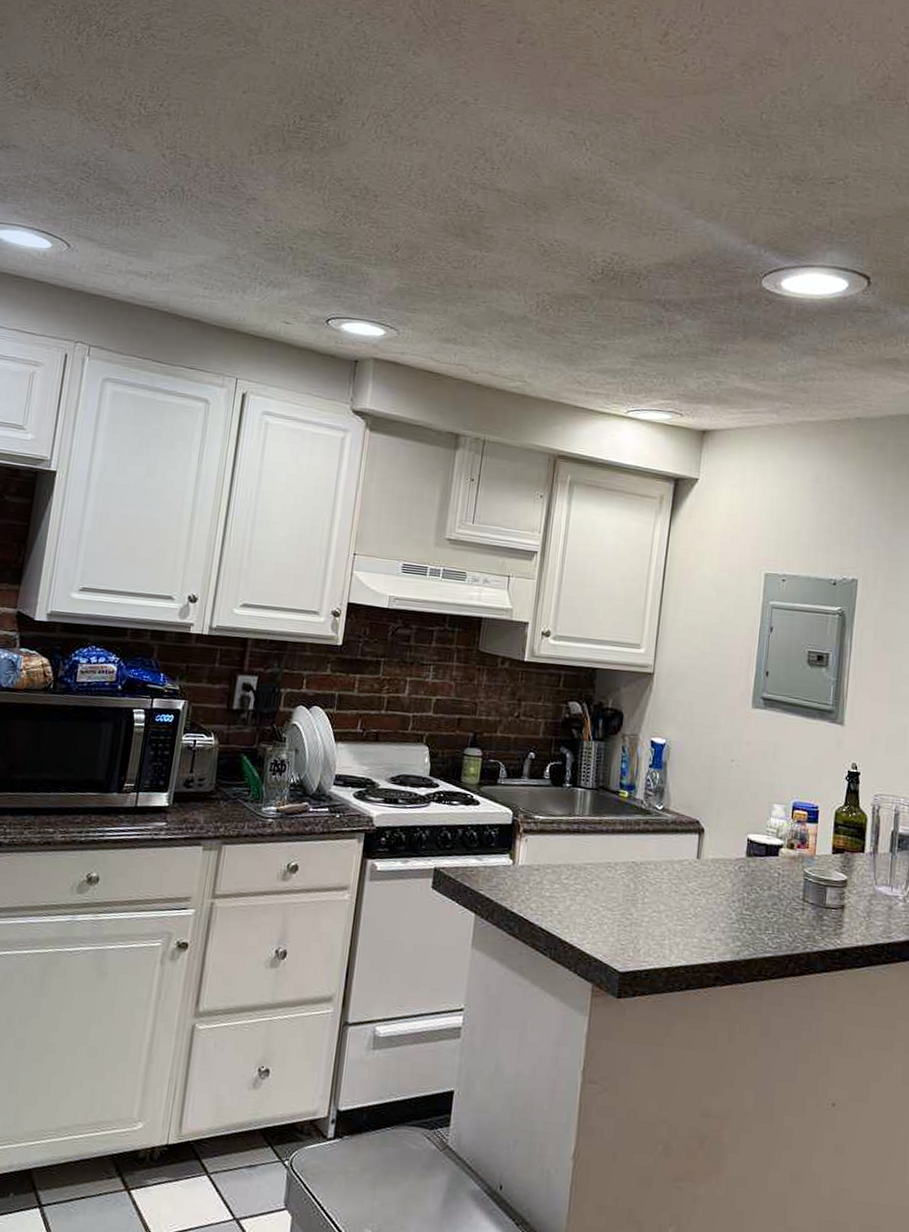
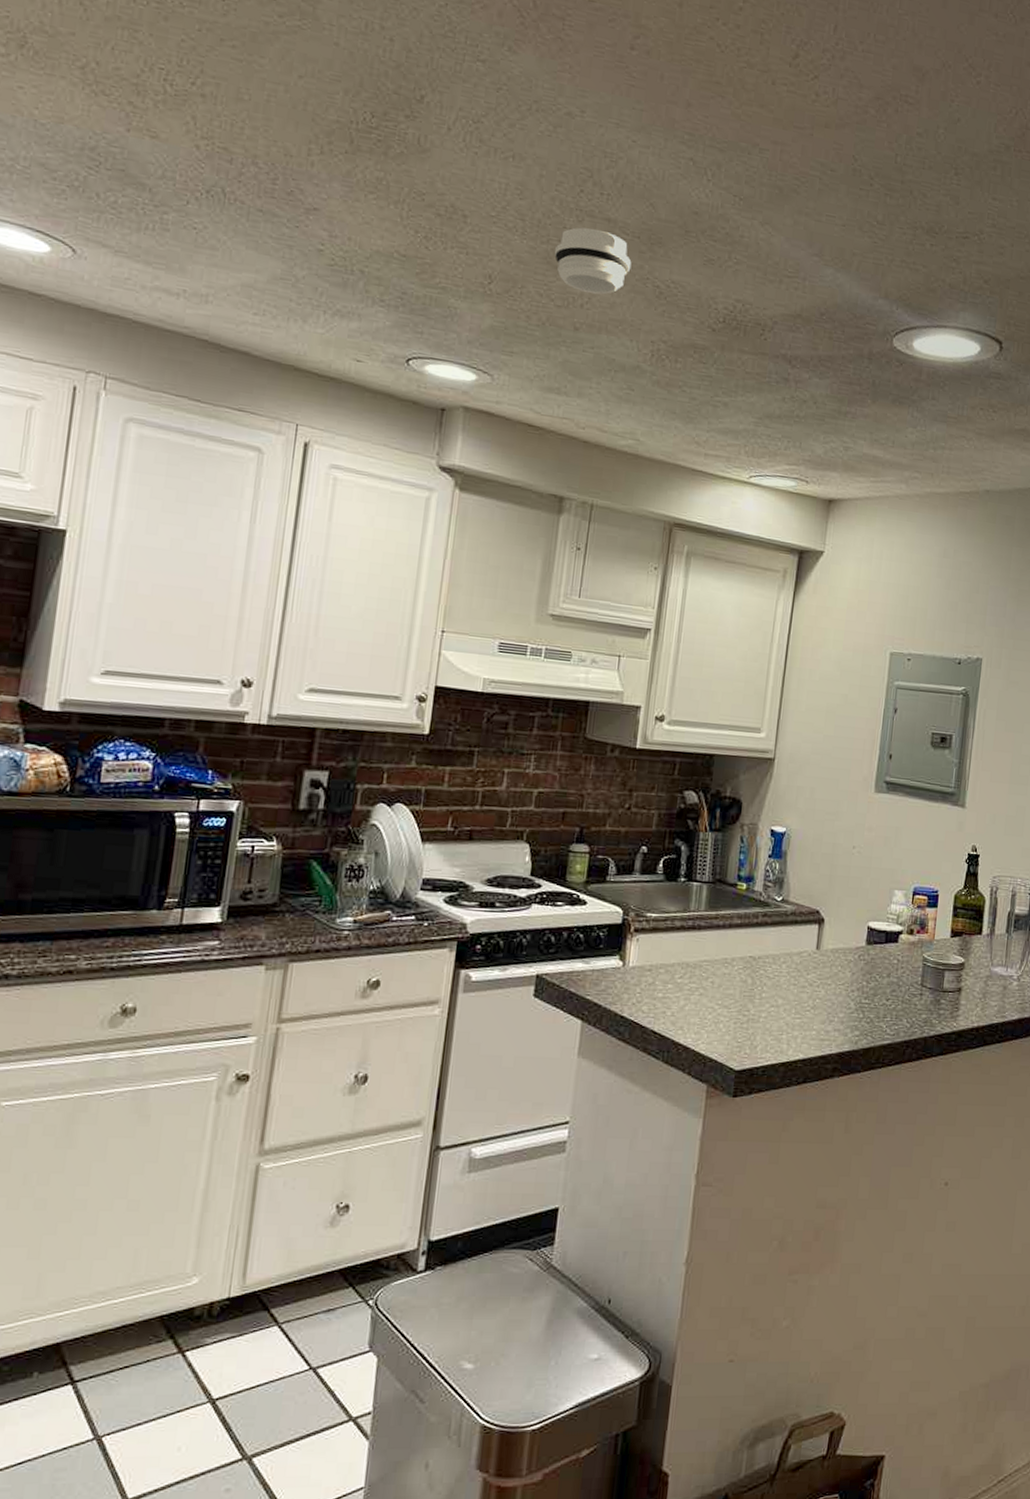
smoke detector: none [452,198,519,255] -> present [554,227,632,295]

